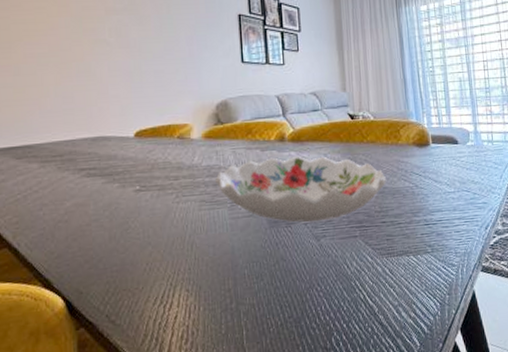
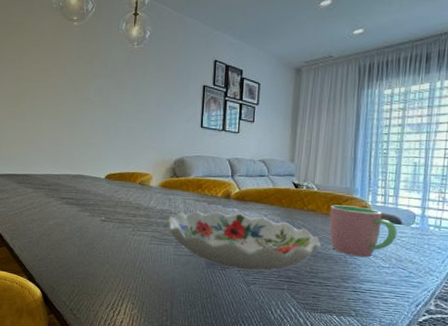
cup: none [389,131,456,186] -> present [329,205,398,258]

